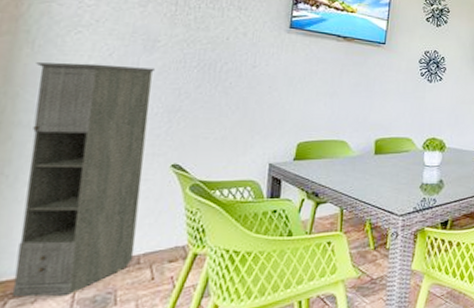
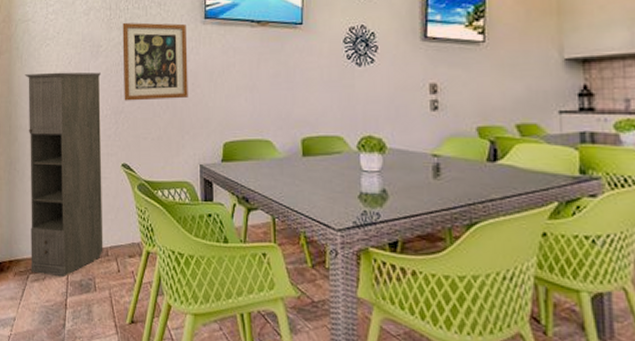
wall art: none [183,20,269,101] -> present [122,22,188,101]

